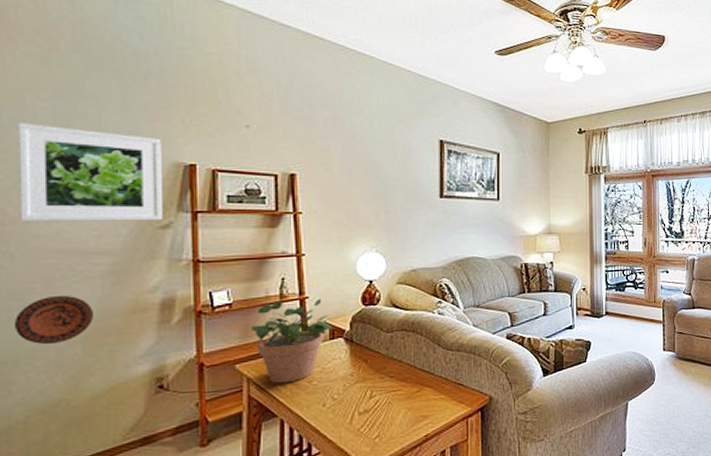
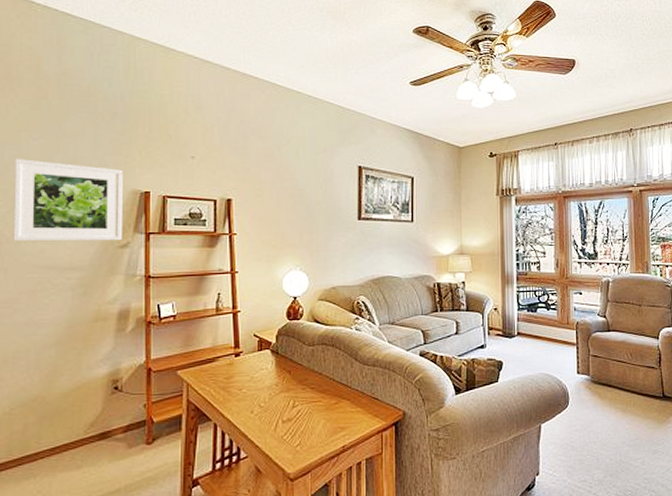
decorative plate: present [13,296,93,345] -> none [4,305,65,347]
potted plant: present [250,299,334,384] -> none [191,313,262,390]

